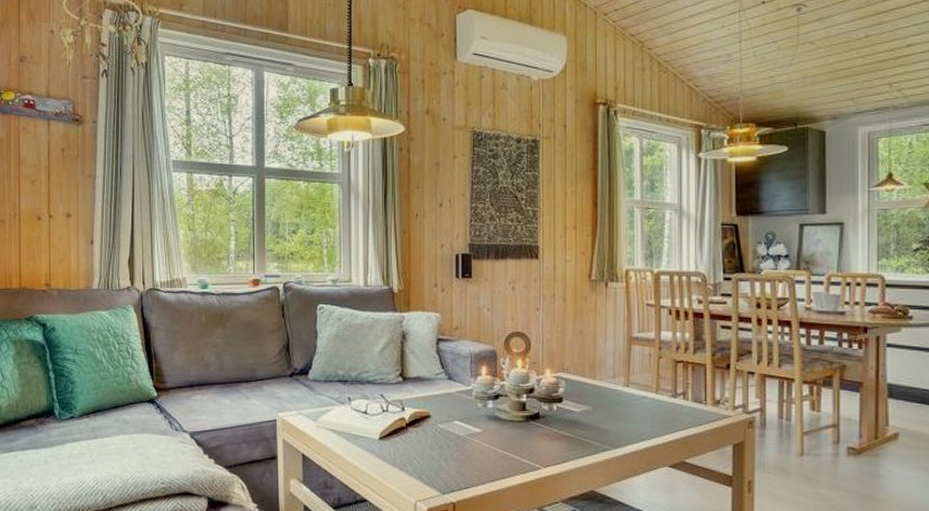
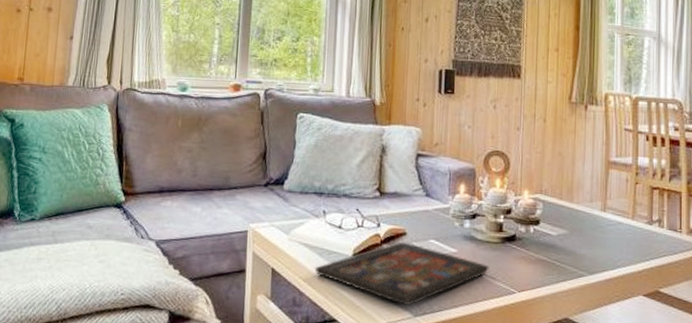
decorative tray: none [343,424,514,485] -> present [315,241,489,306]

